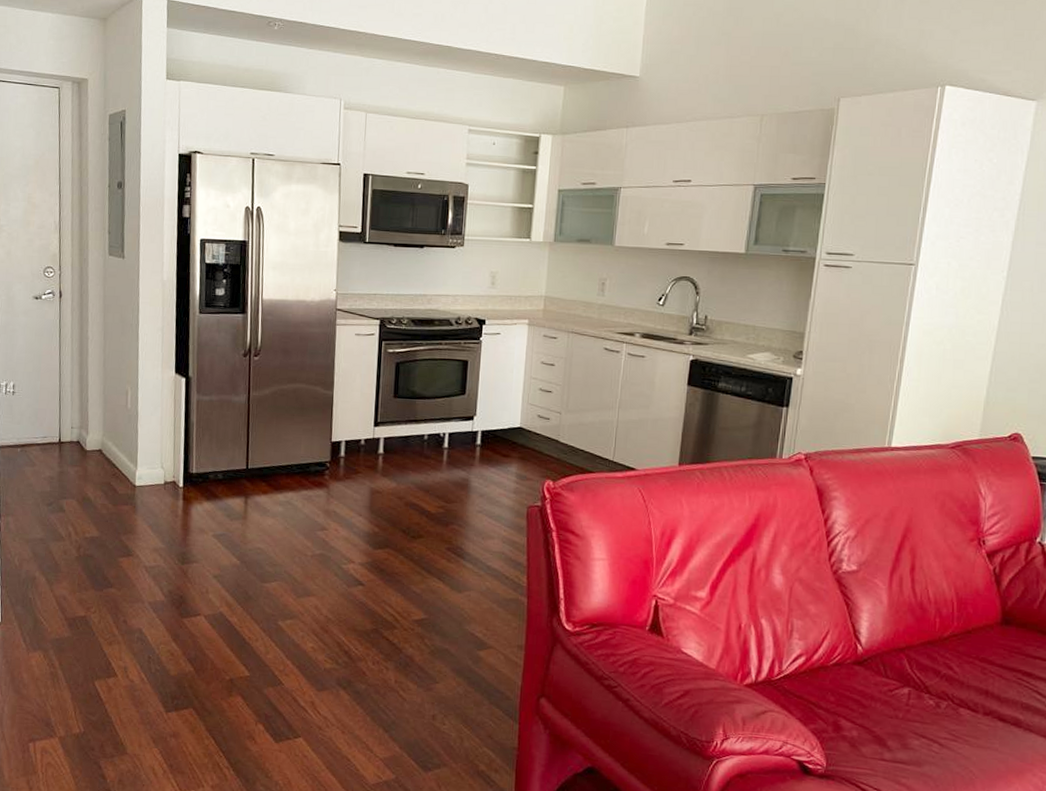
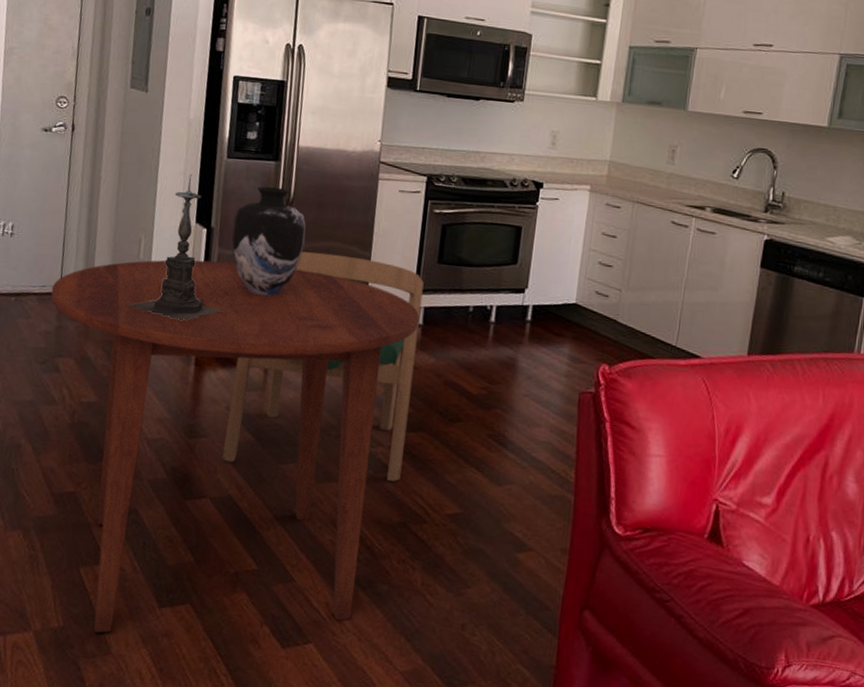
dining table: none [52,406,379,737] -> present [51,260,419,633]
candle holder: none [119,330,205,461] -> present [127,174,223,320]
vase: none [208,337,274,435] -> present [231,186,306,296]
dining chair: none [212,393,382,593] -> present [221,251,424,482]

